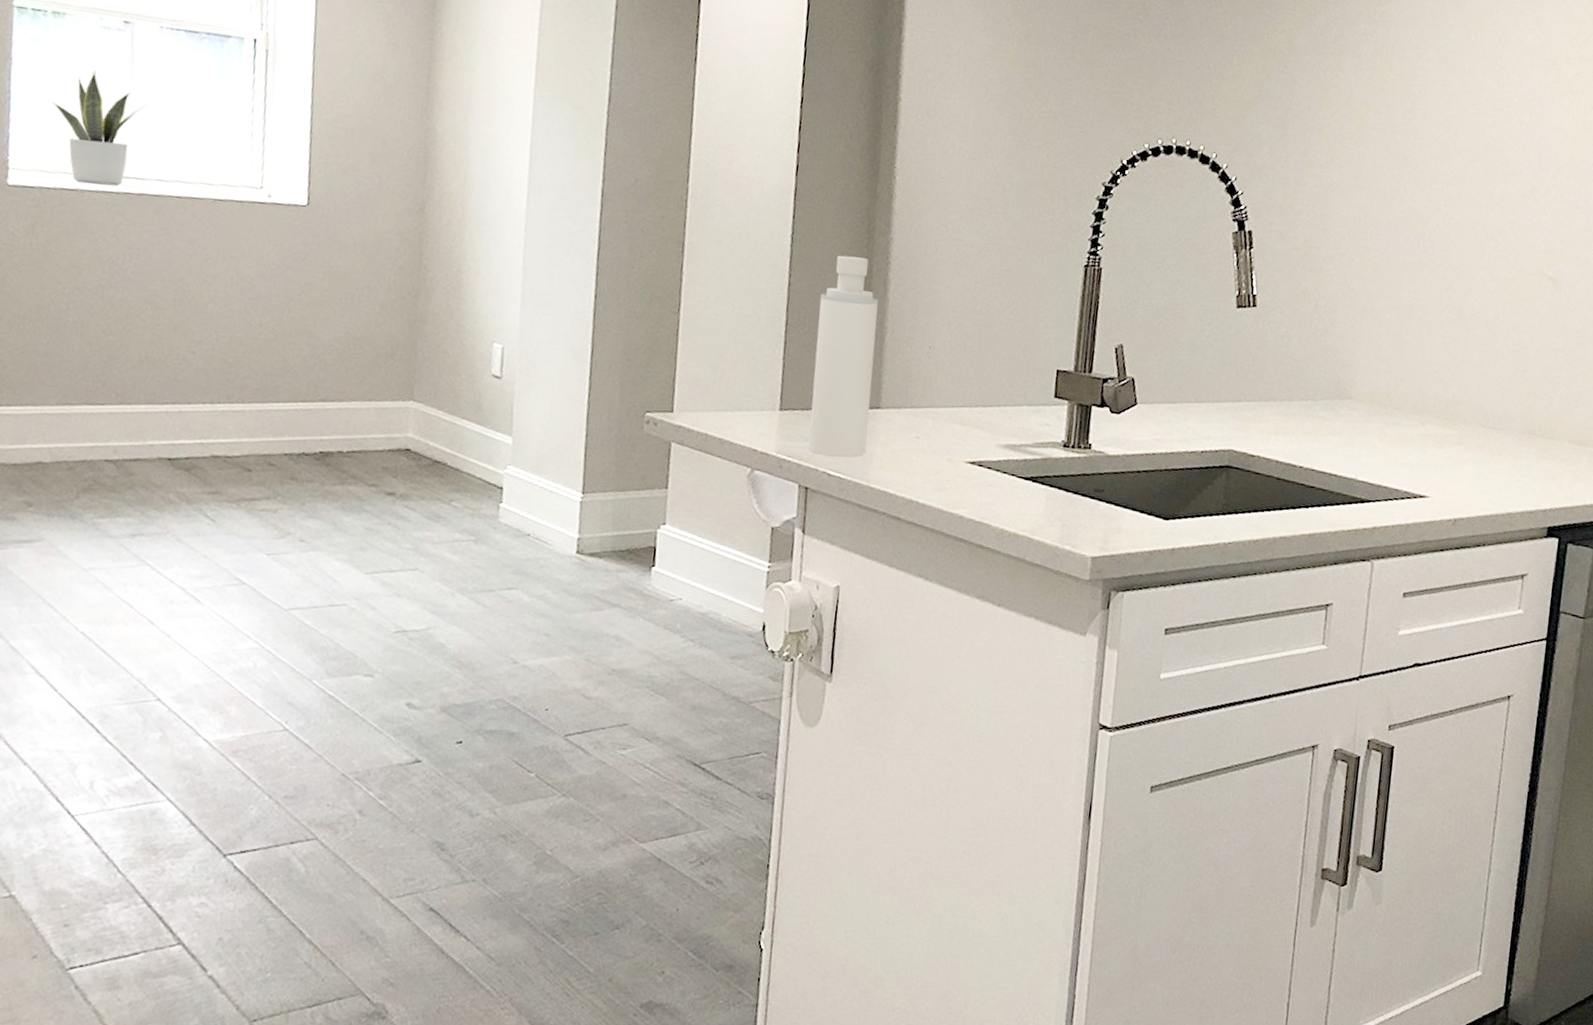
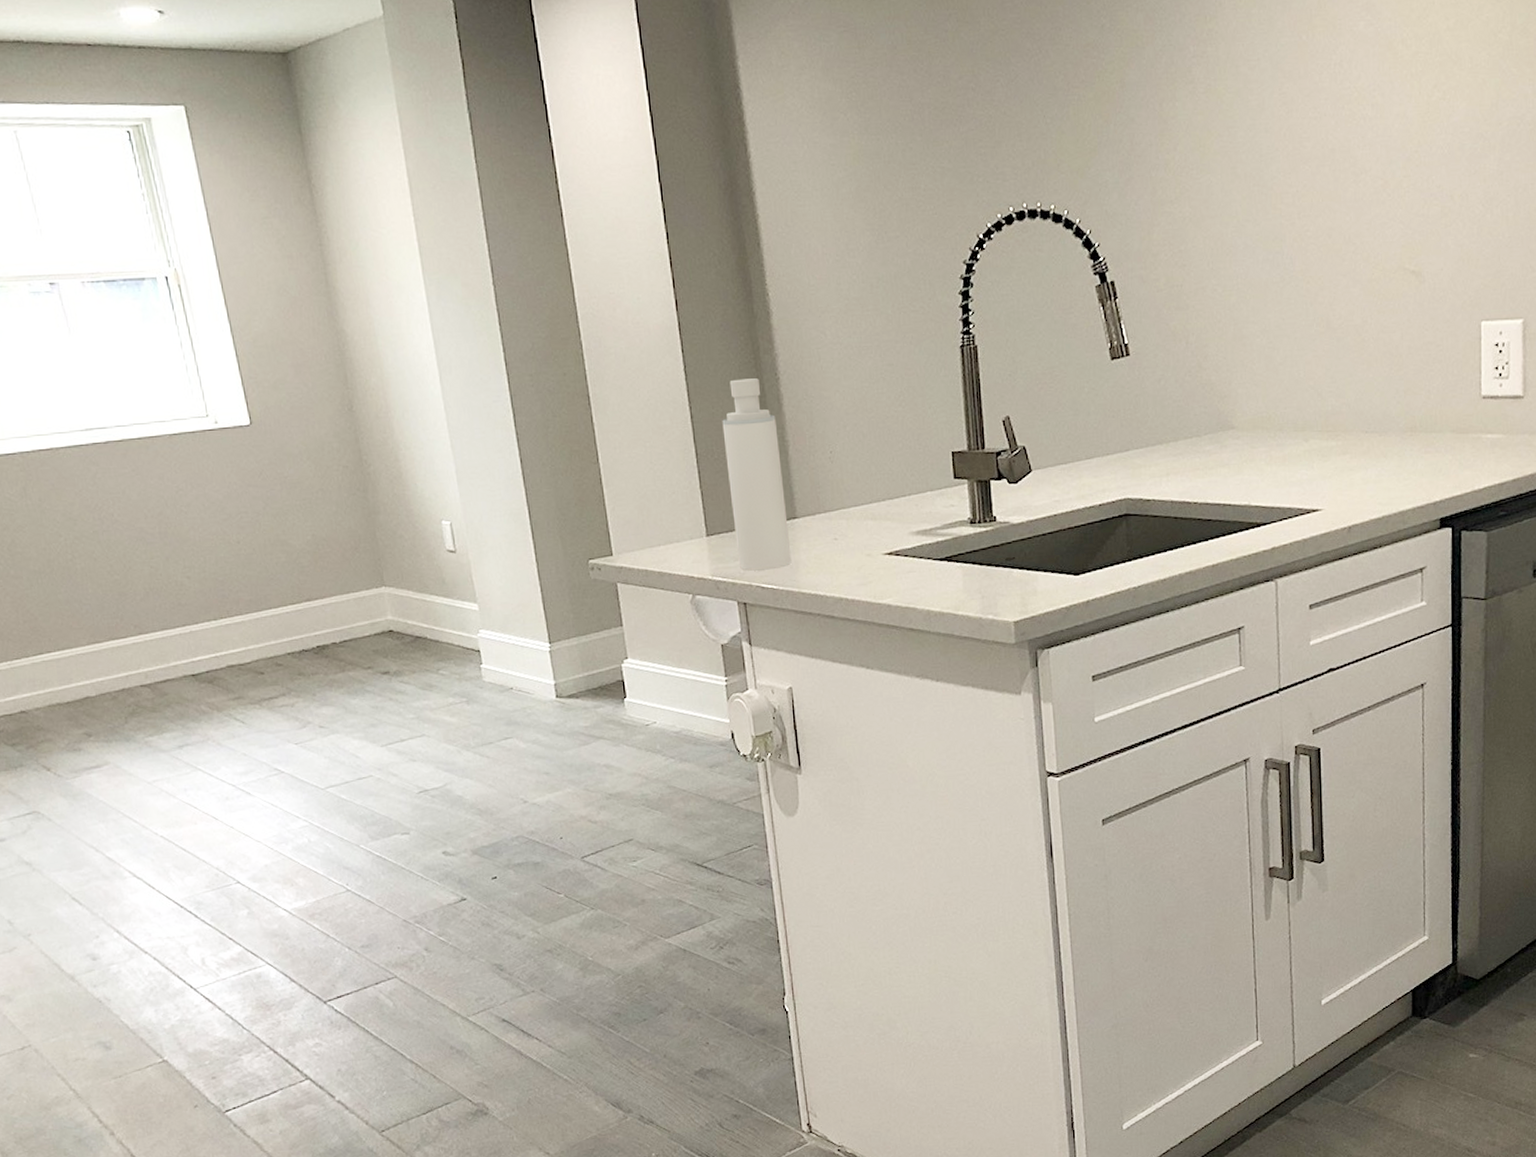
potted plant: present [53,70,147,187] -> none [10,334,90,442]

